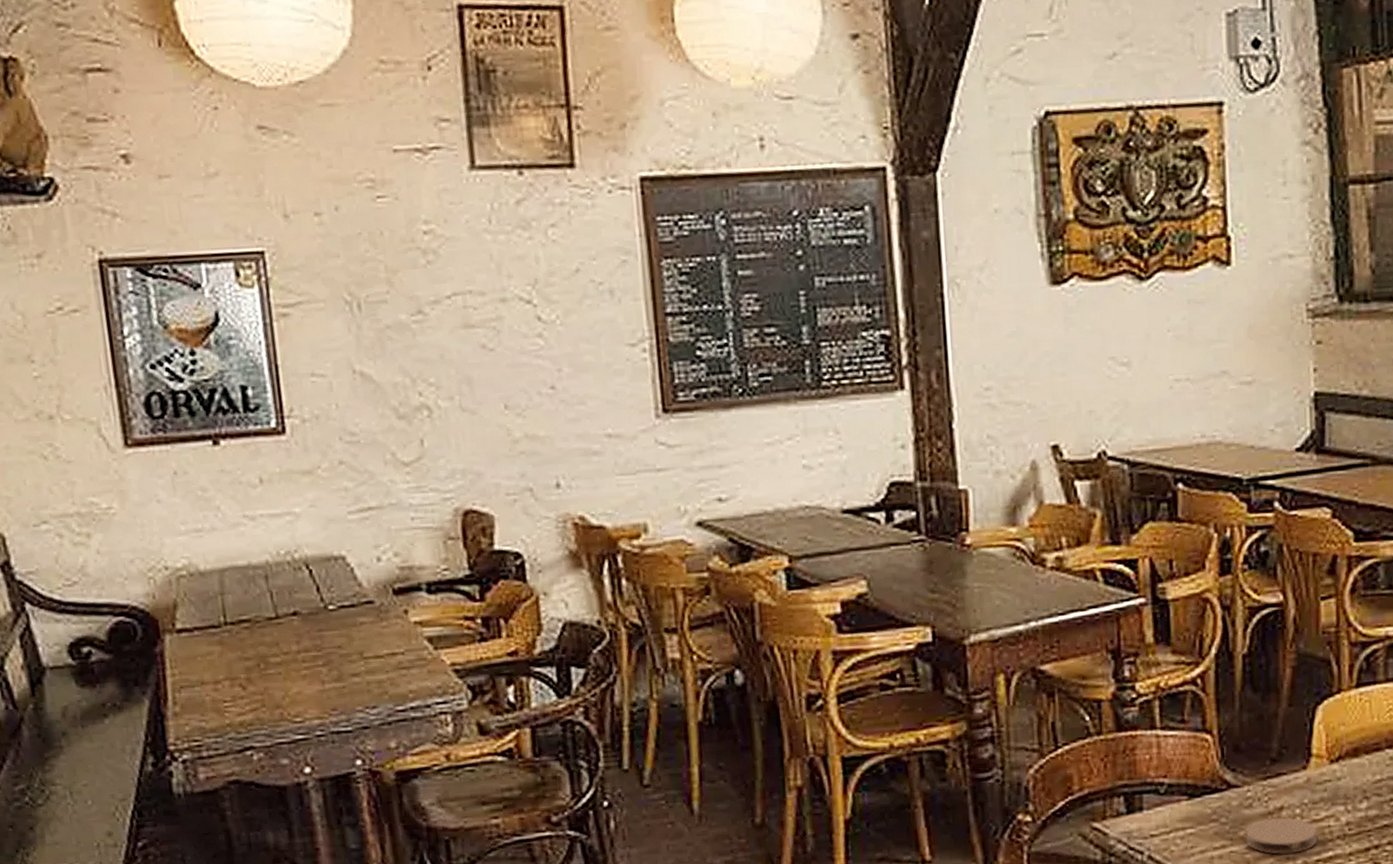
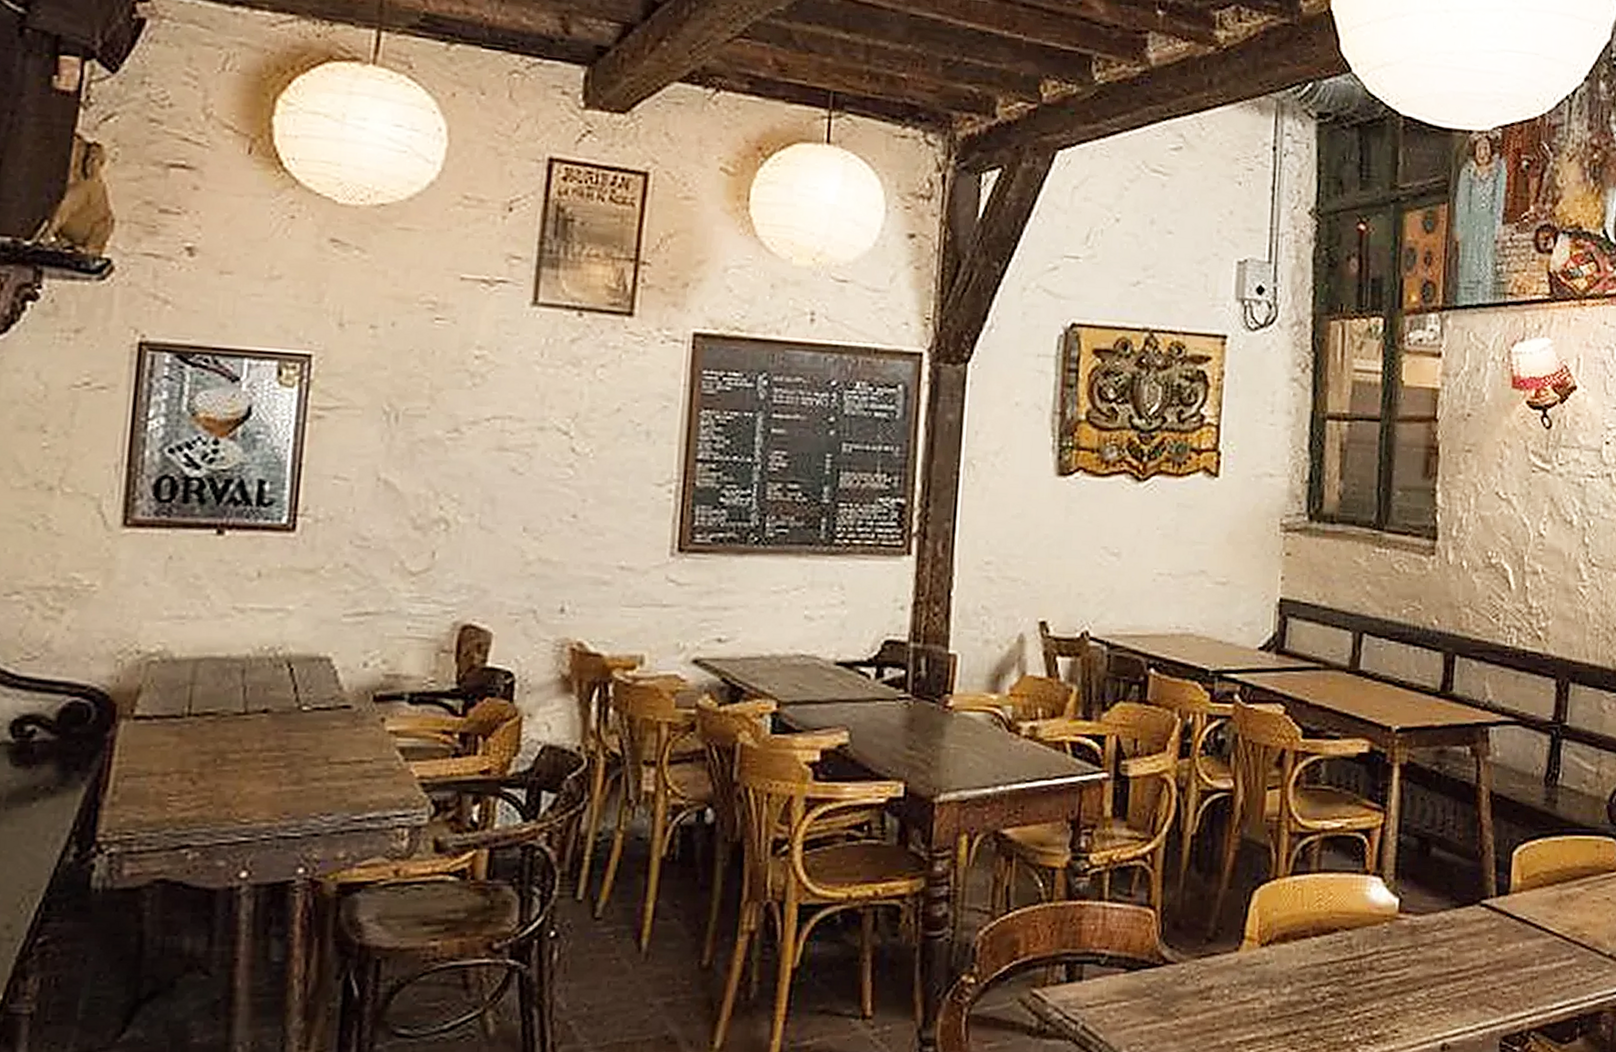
coaster: present [1245,817,1317,854] -> none [1175,996,1242,1033]

